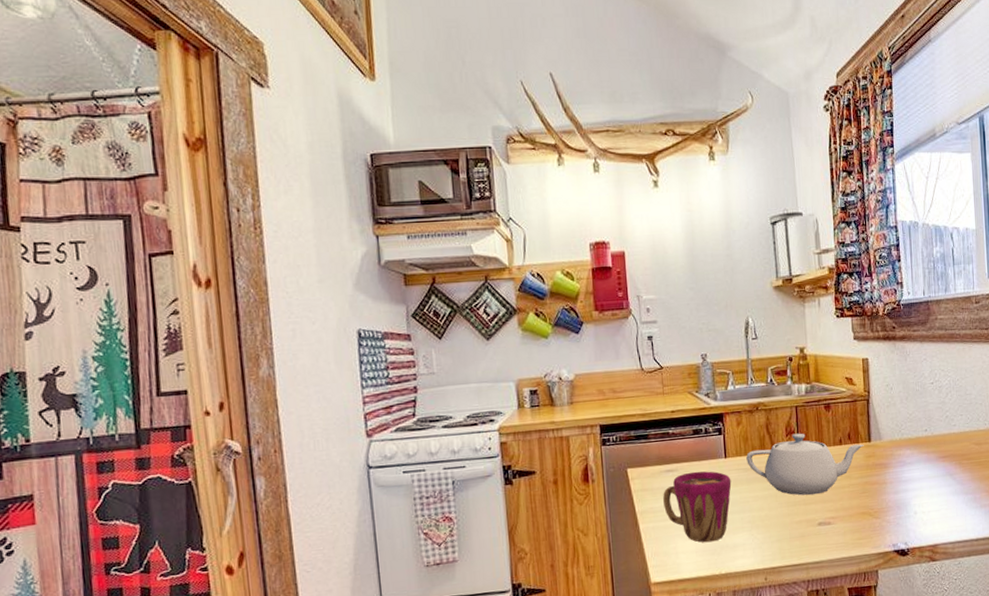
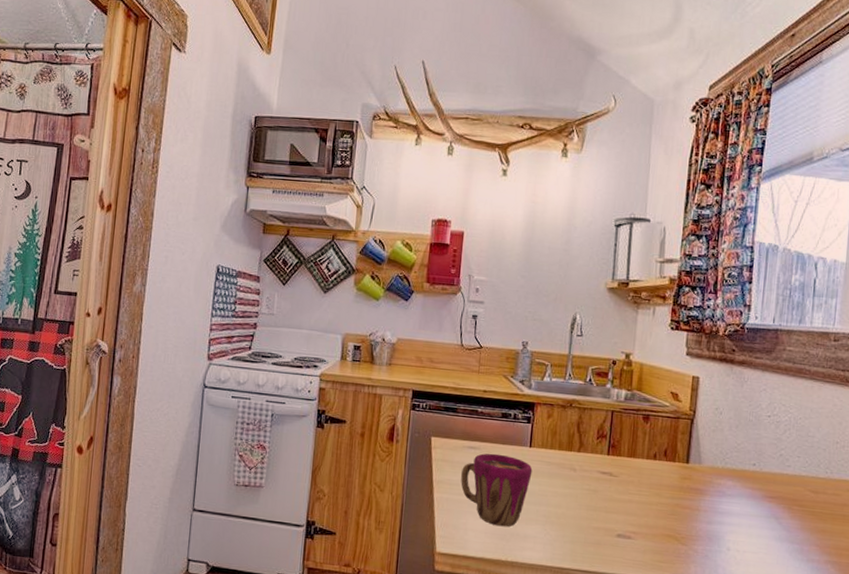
teapot: present [746,433,864,496] -> none [551,438,681,505]

